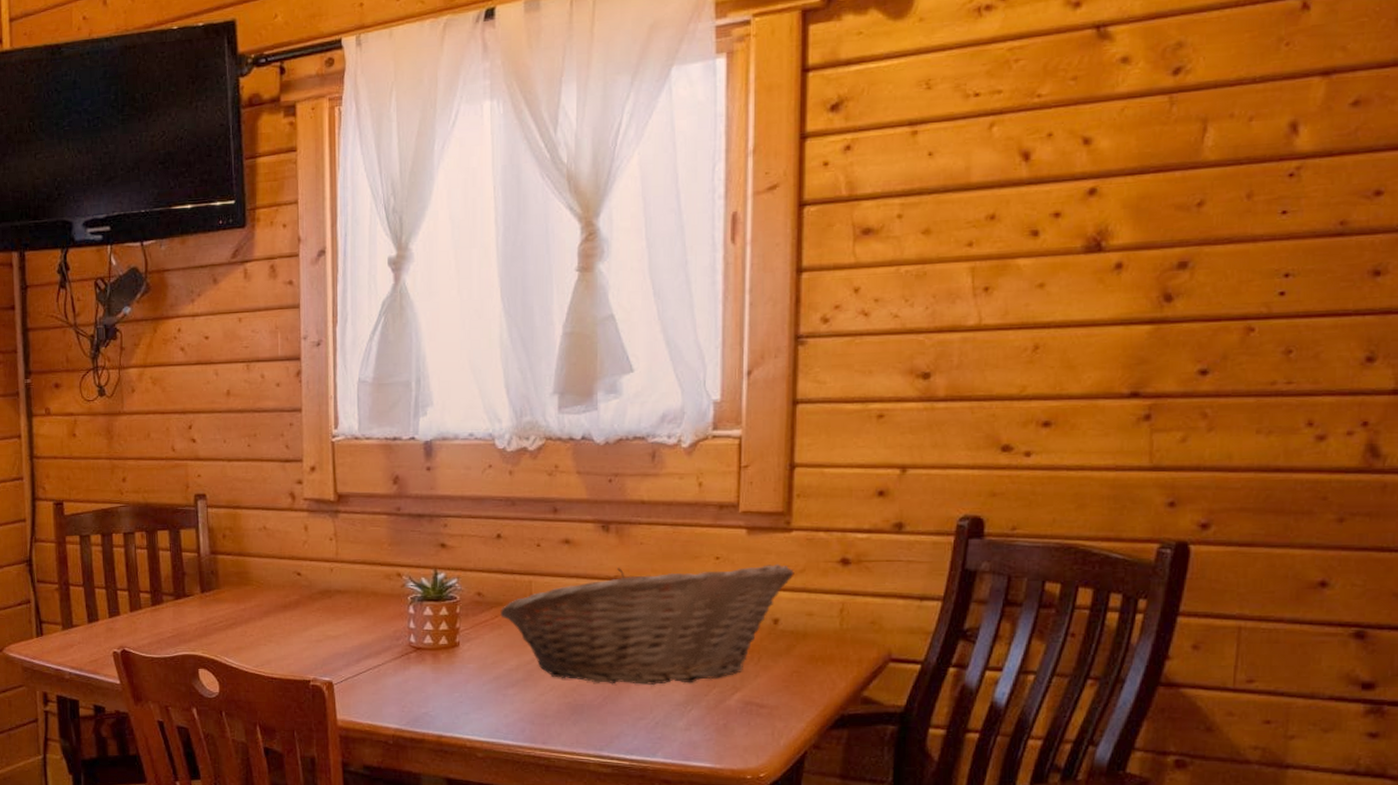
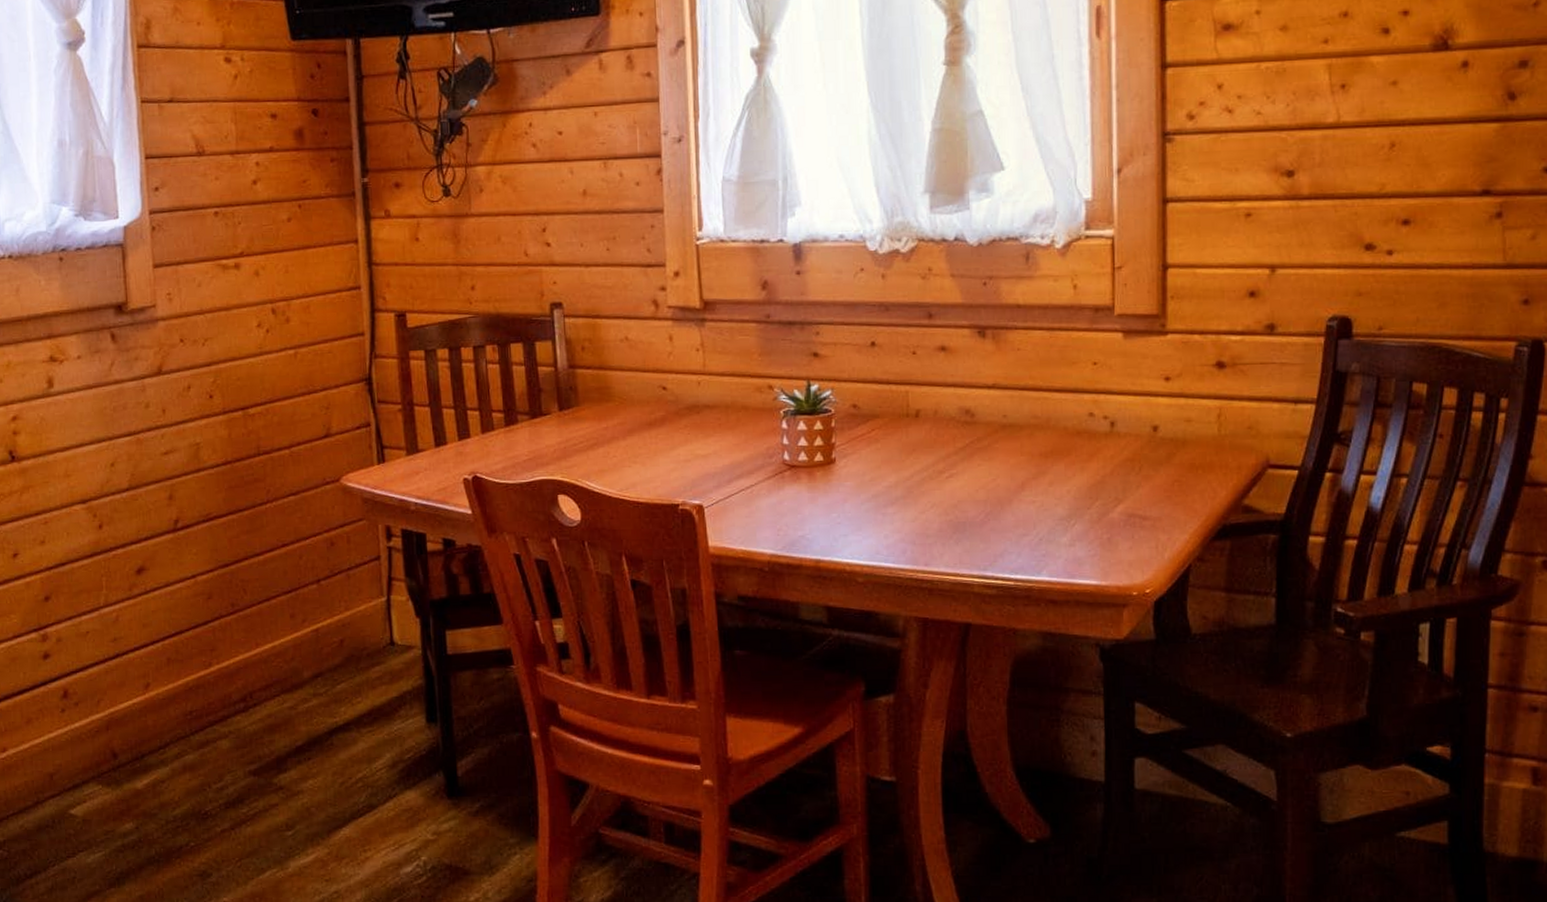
fruit basket: present [500,563,794,685] -> none [877,368,1172,500]

